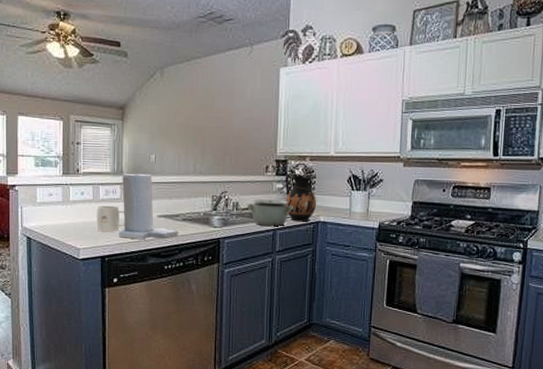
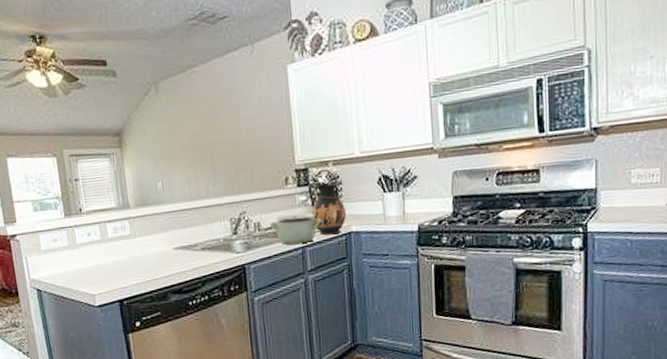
mug: present [96,205,125,233] -> none [106,243,140,274]
paper towel: present [118,173,178,240] -> none [129,203,199,278]

